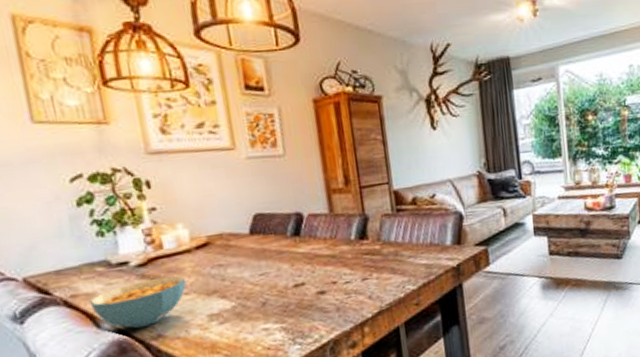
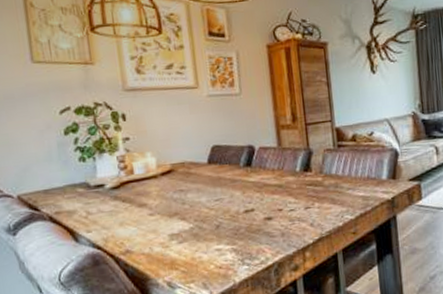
cereal bowl: present [89,276,187,329] -> none [70,198,152,244]

